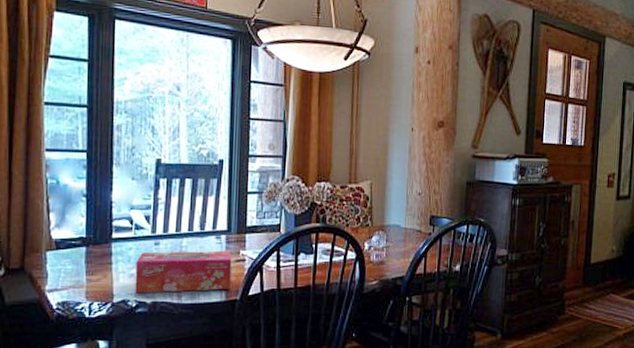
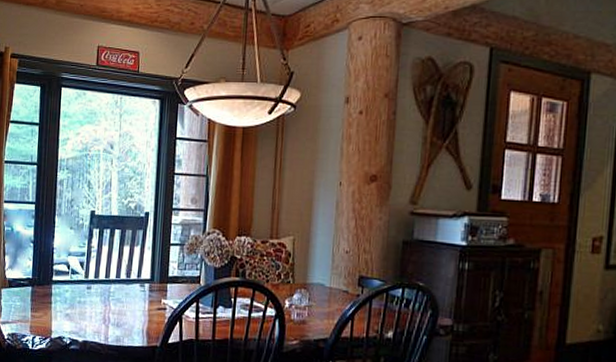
tissue box: present [135,250,232,293] -> none [69,295,154,336]

